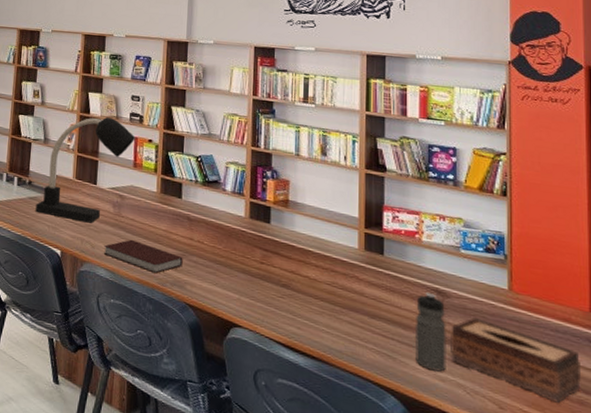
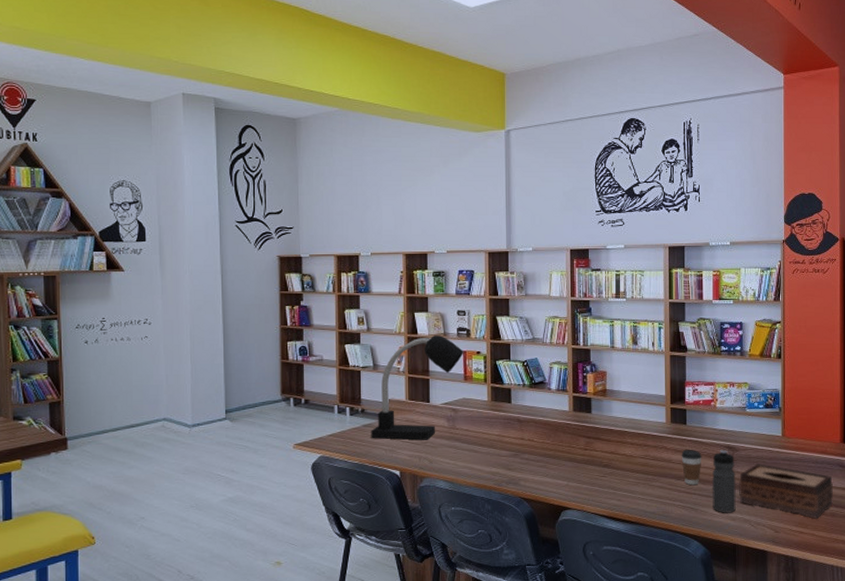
notebook: present [103,239,183,274] -> none [441,448,516,476]
coffee cup: none [376,284,403,329] -> present [681,449,702,486]

